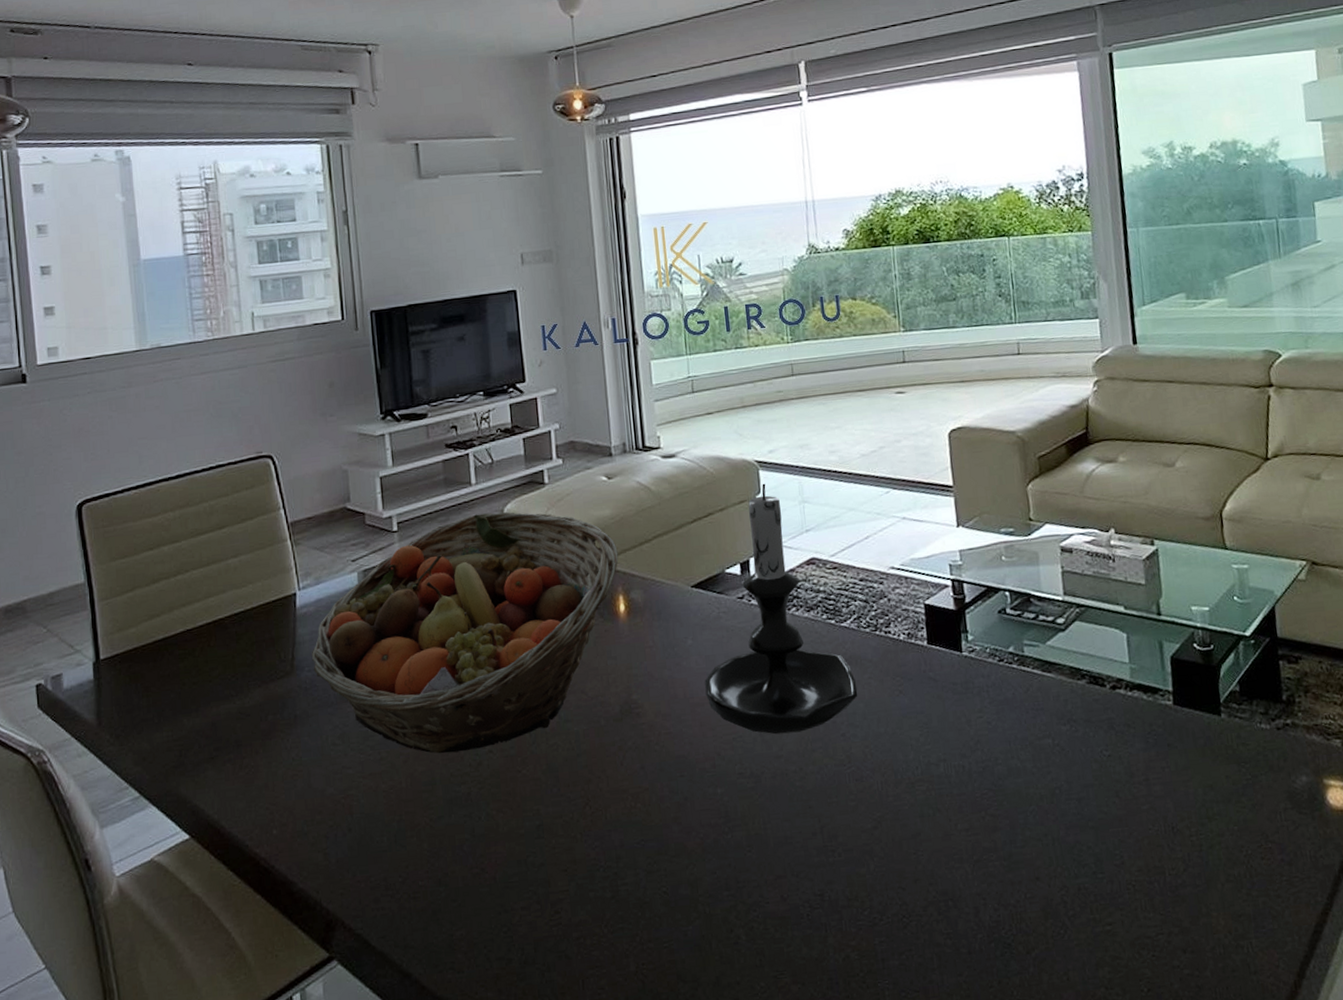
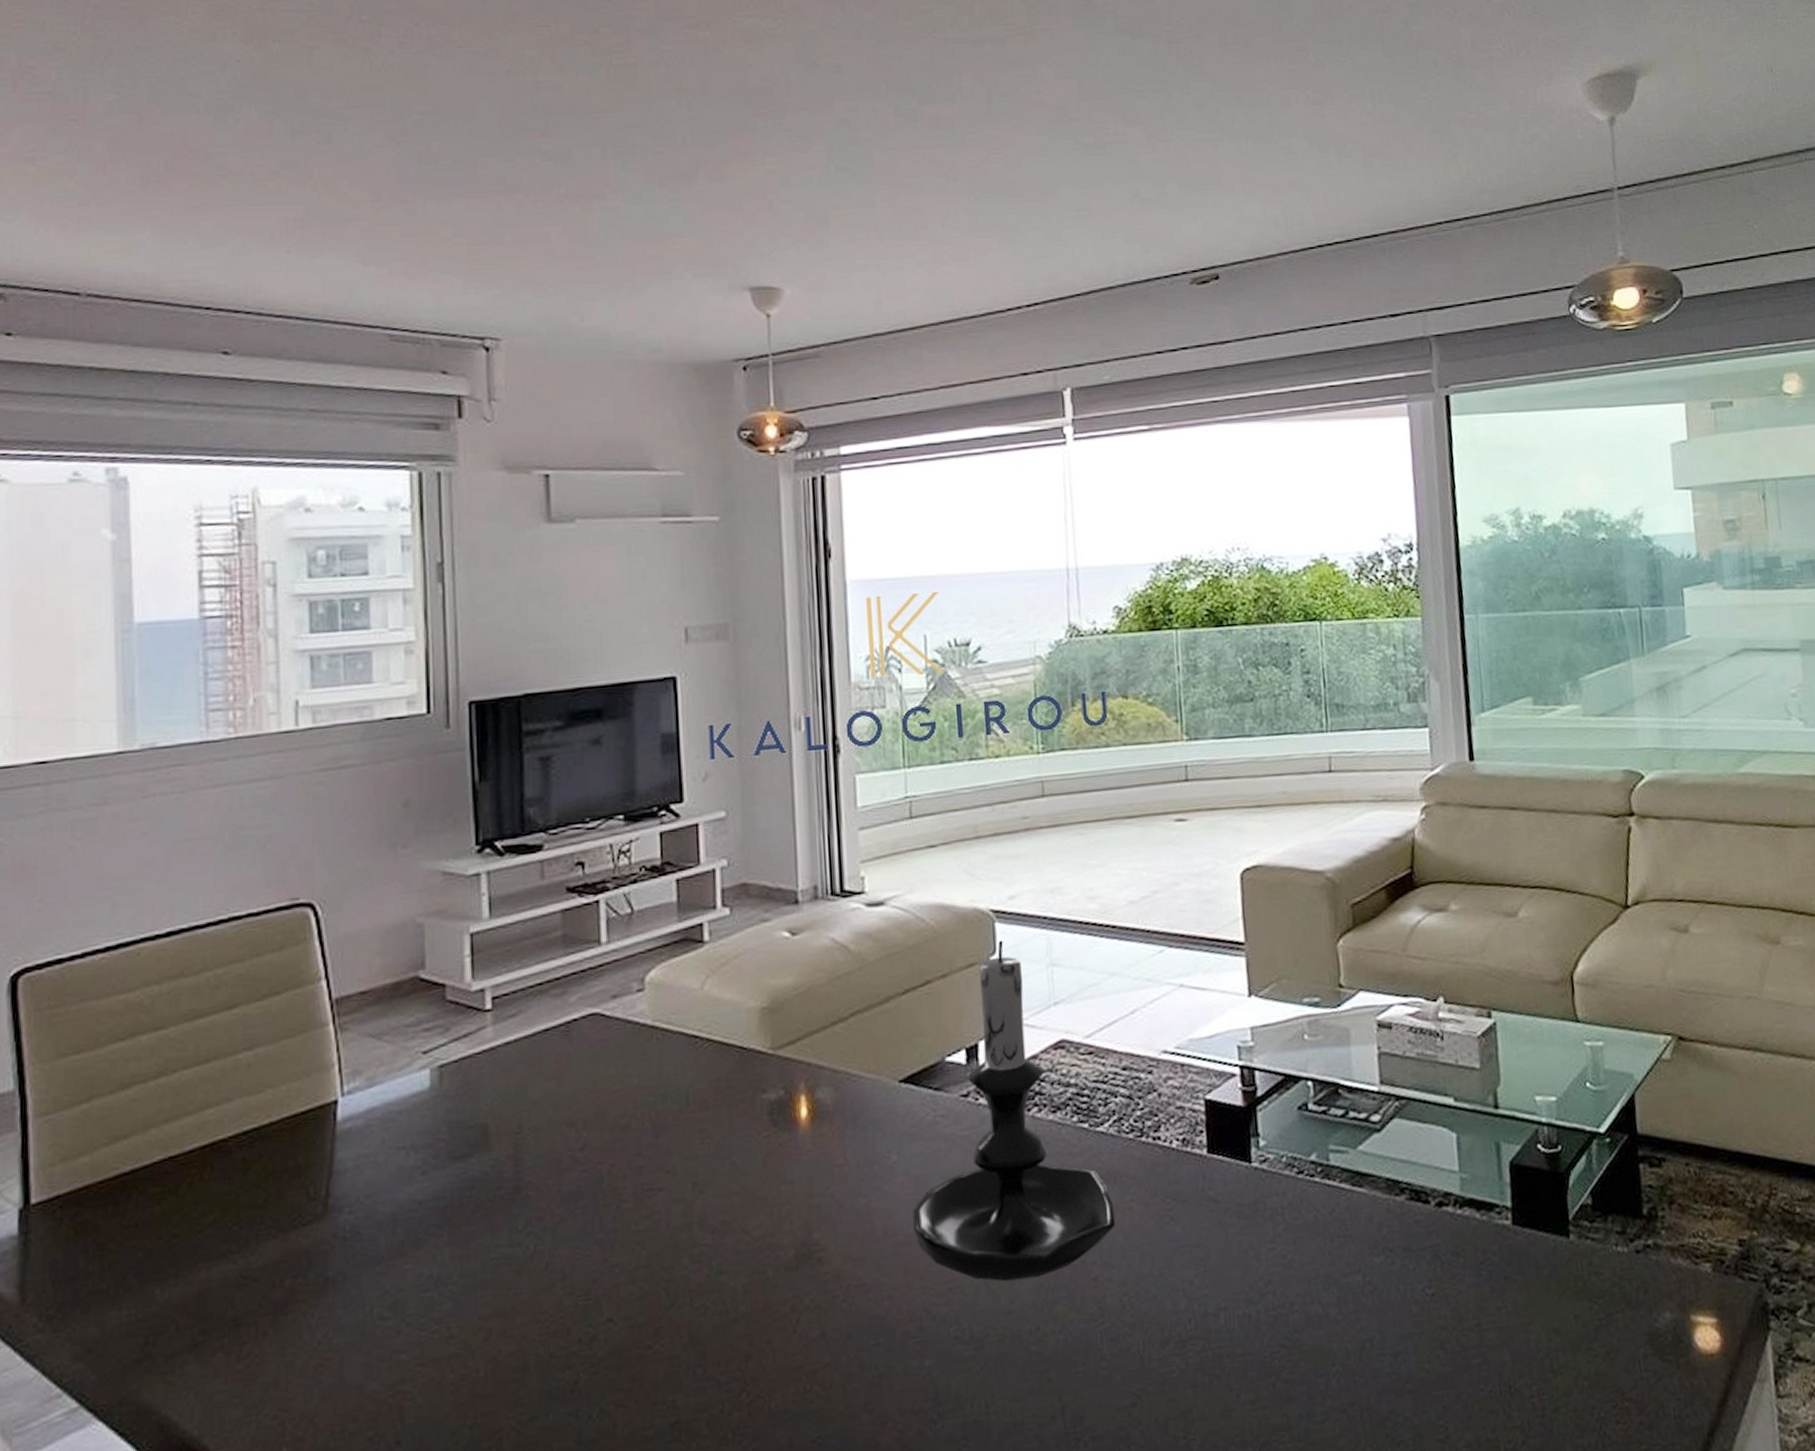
fruit basket: present [311,512,619,754] -> none [354,981,802,1327]

